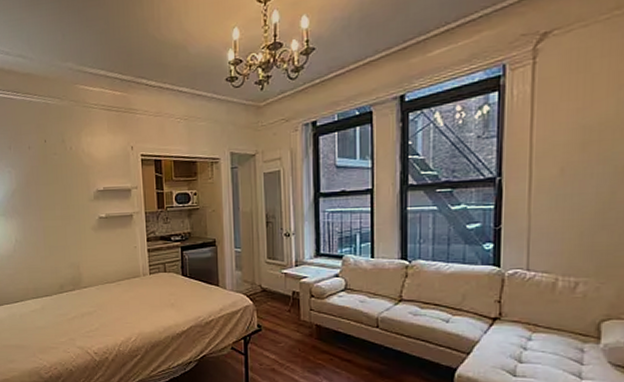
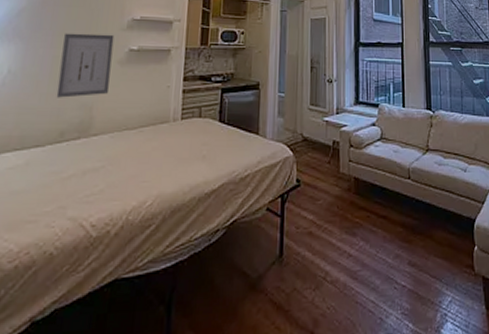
wall art: none [47,205,88,259] -> present [56,33,115,98]

